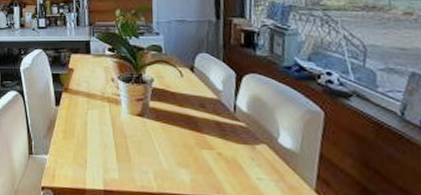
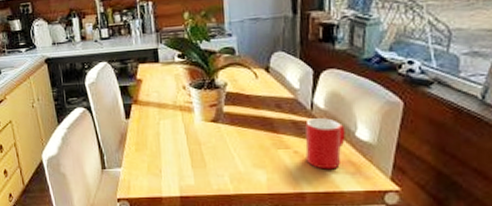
cup: none [228,121,268,175] -> present [305,118,345,170]

